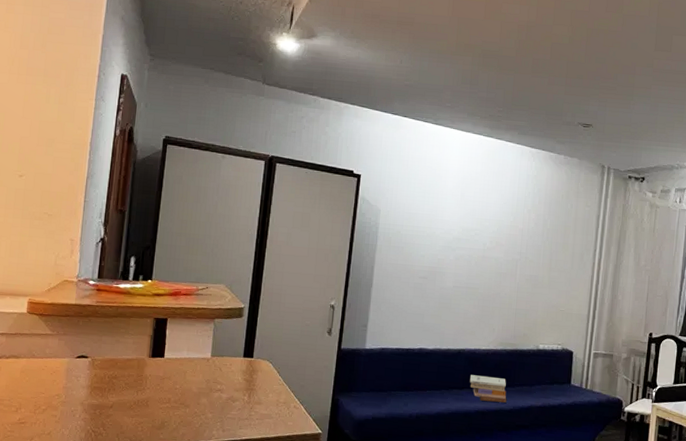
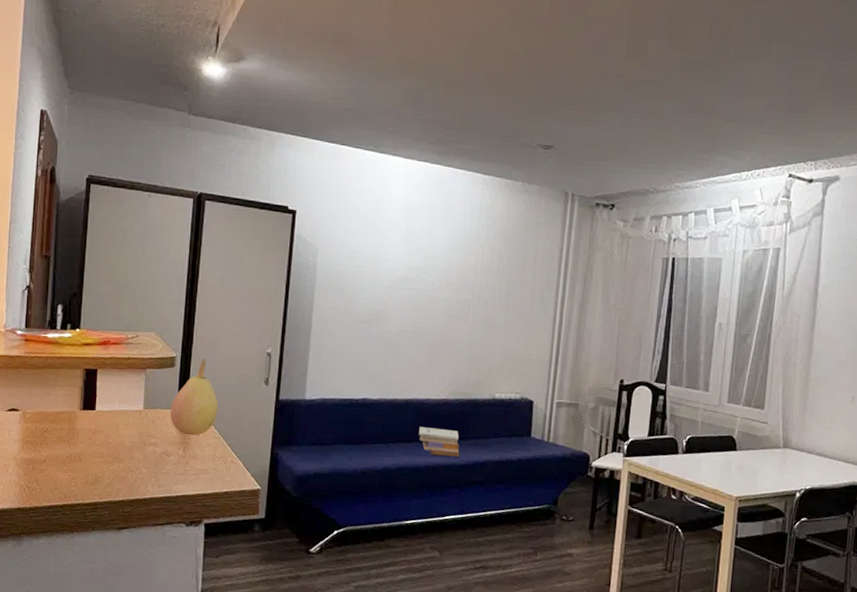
fruit: none [236,310,283,382] -> present [170,359,218,436]

